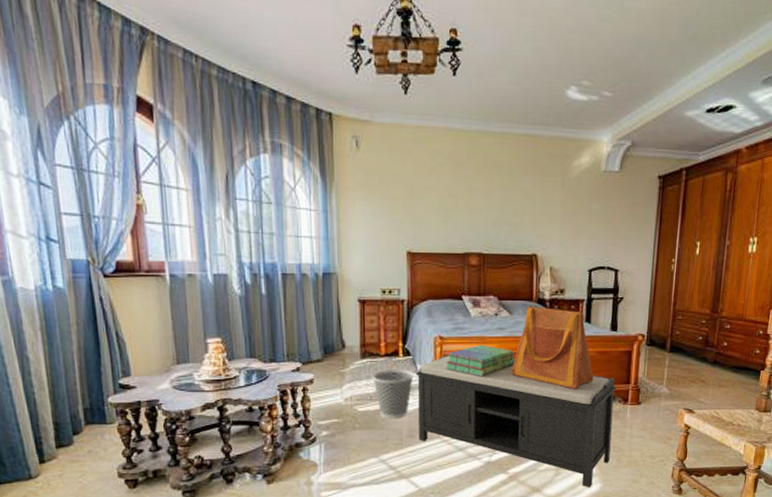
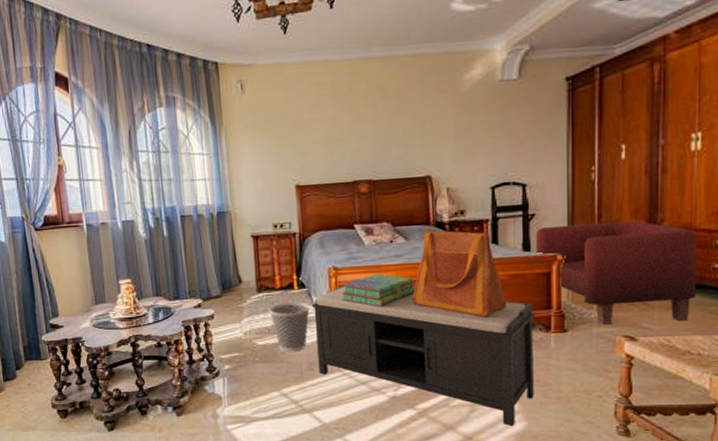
armchair: none [621,309,746,398] -> present [535,221,697,325]

